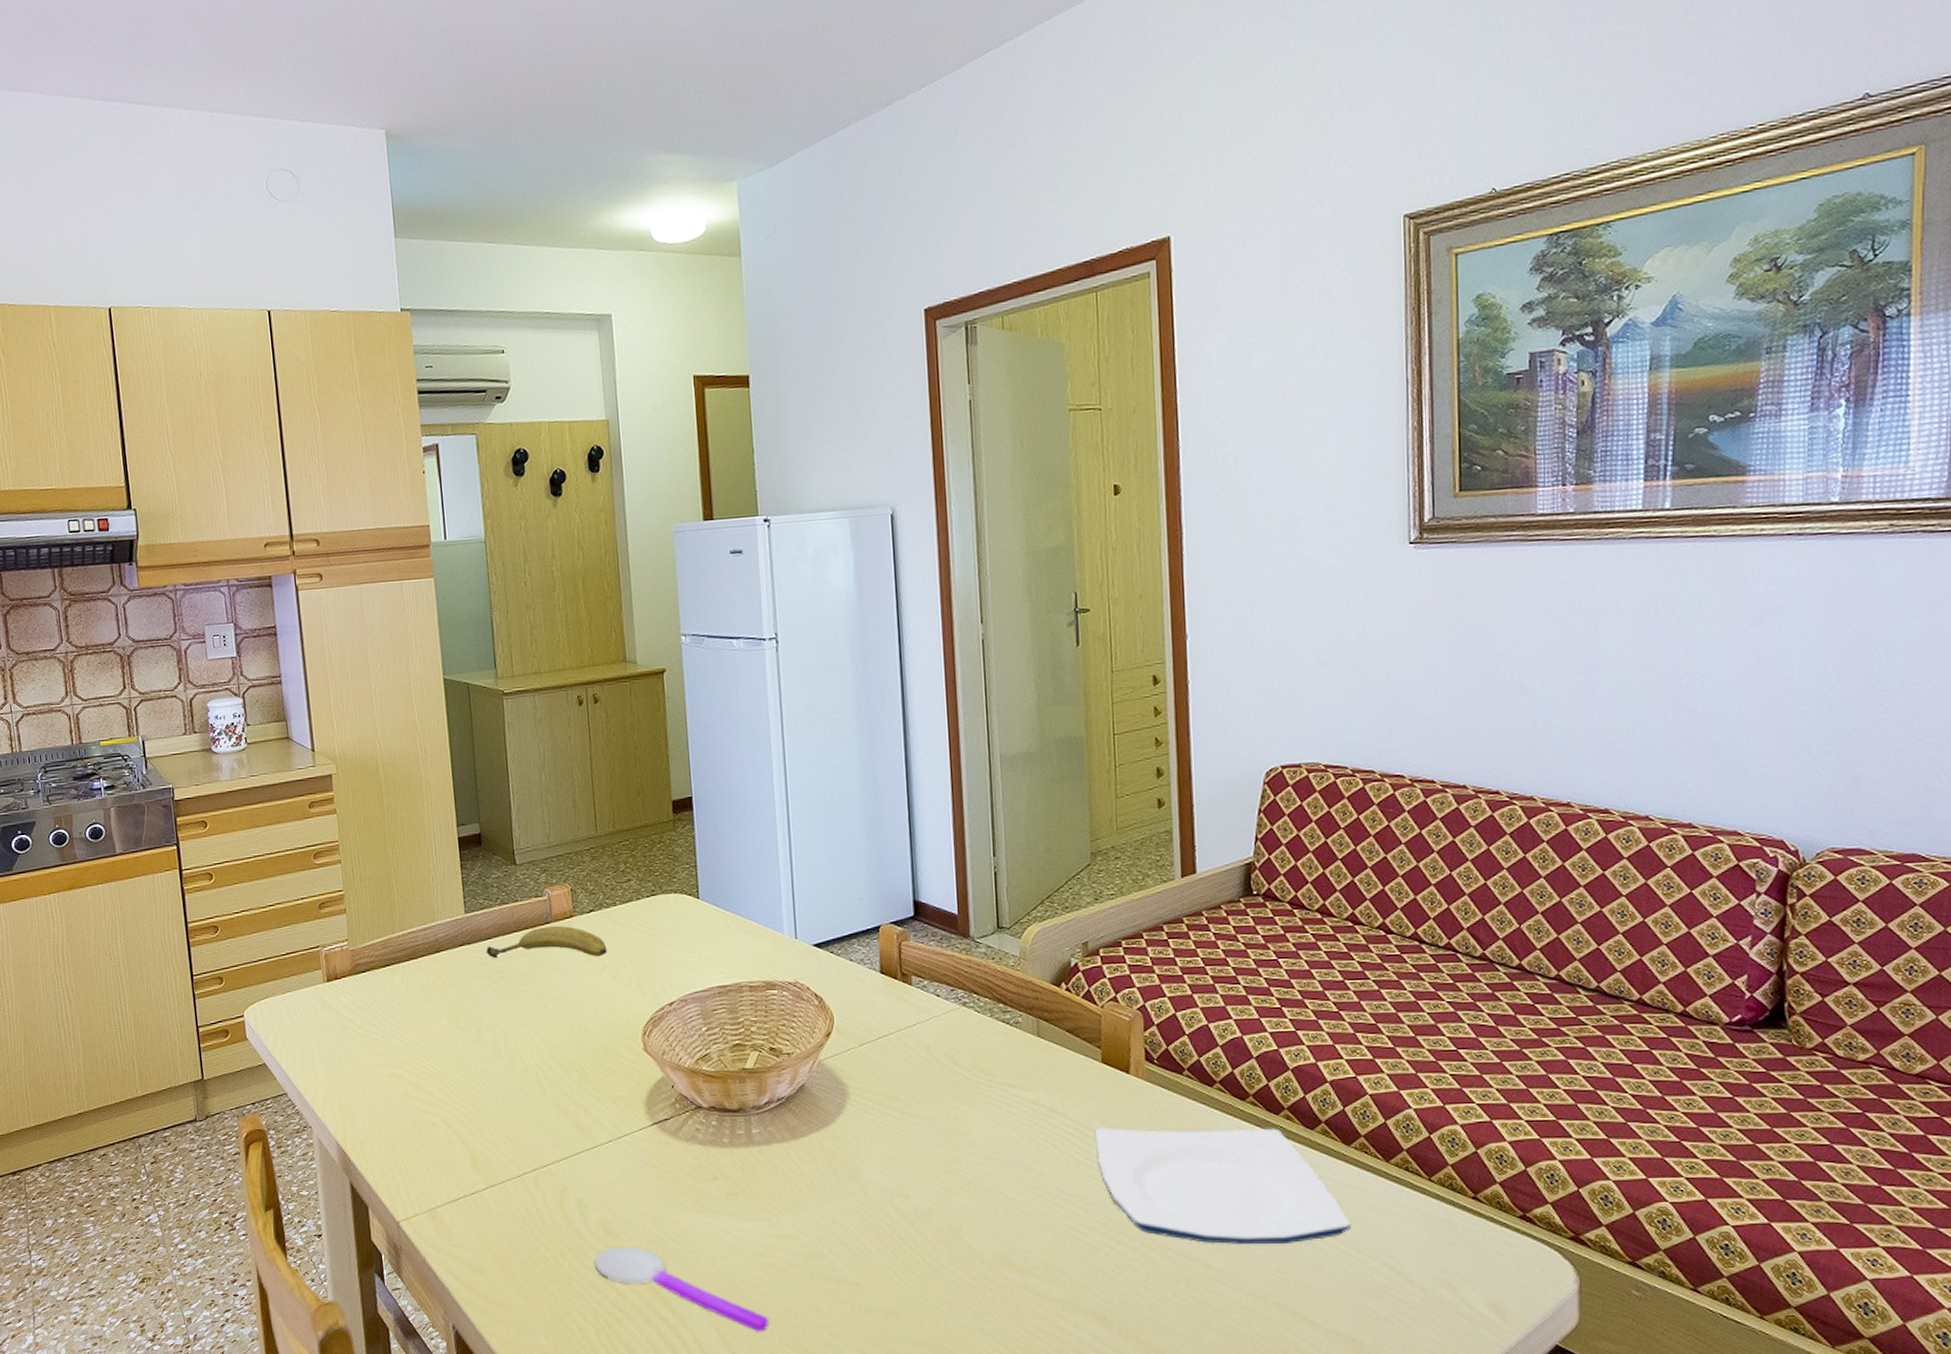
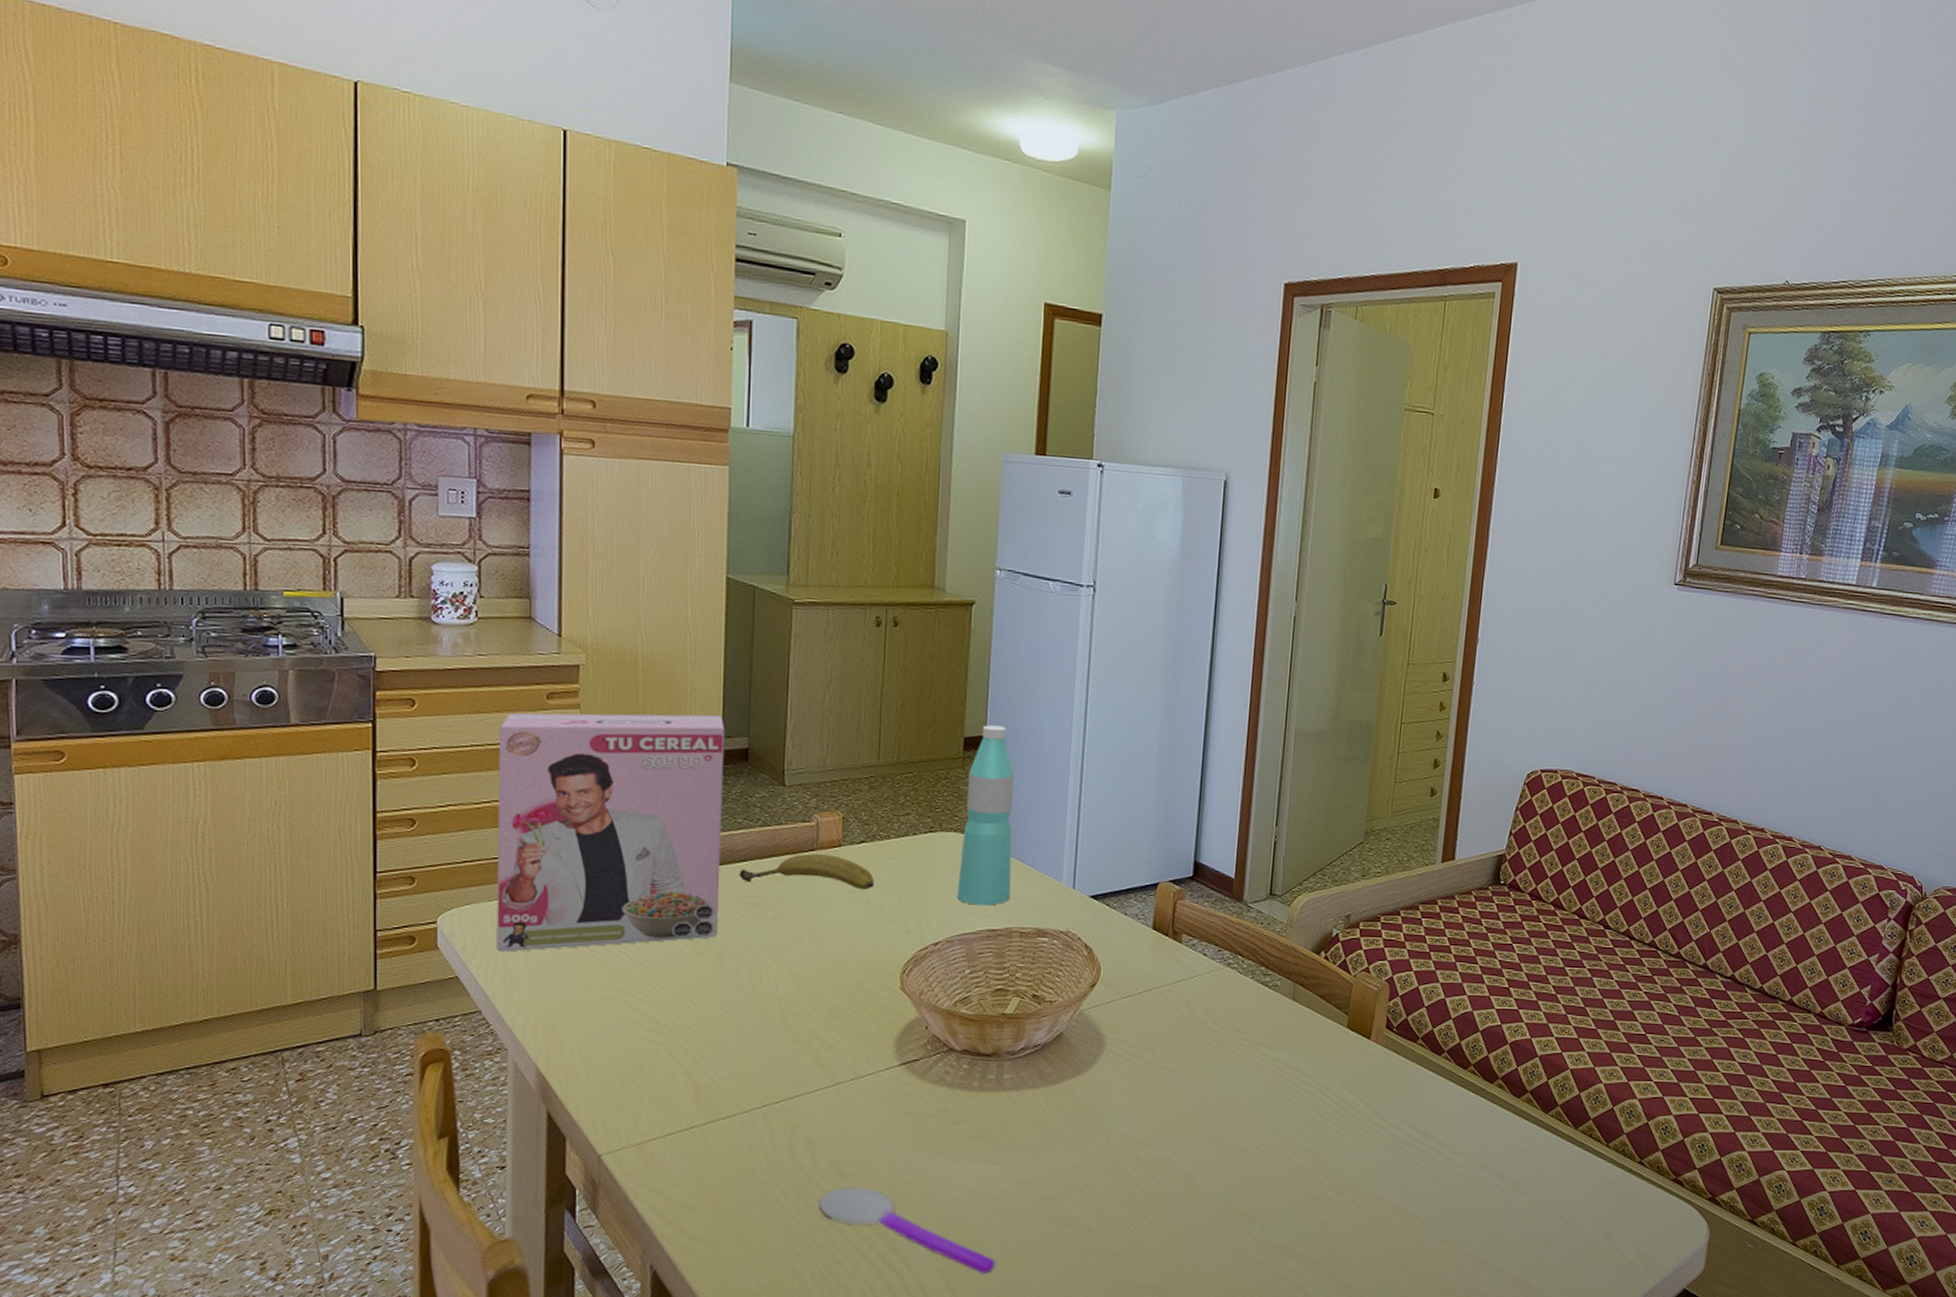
cereal box: none [274,806,474,1039] -> present [497,713,725,952]
water bottle: none [681,785,736,963] -> present [957,725,1014,906]
plate: present [1094,1127,1351,1244] -> none [1330,1088,1538,1198]

